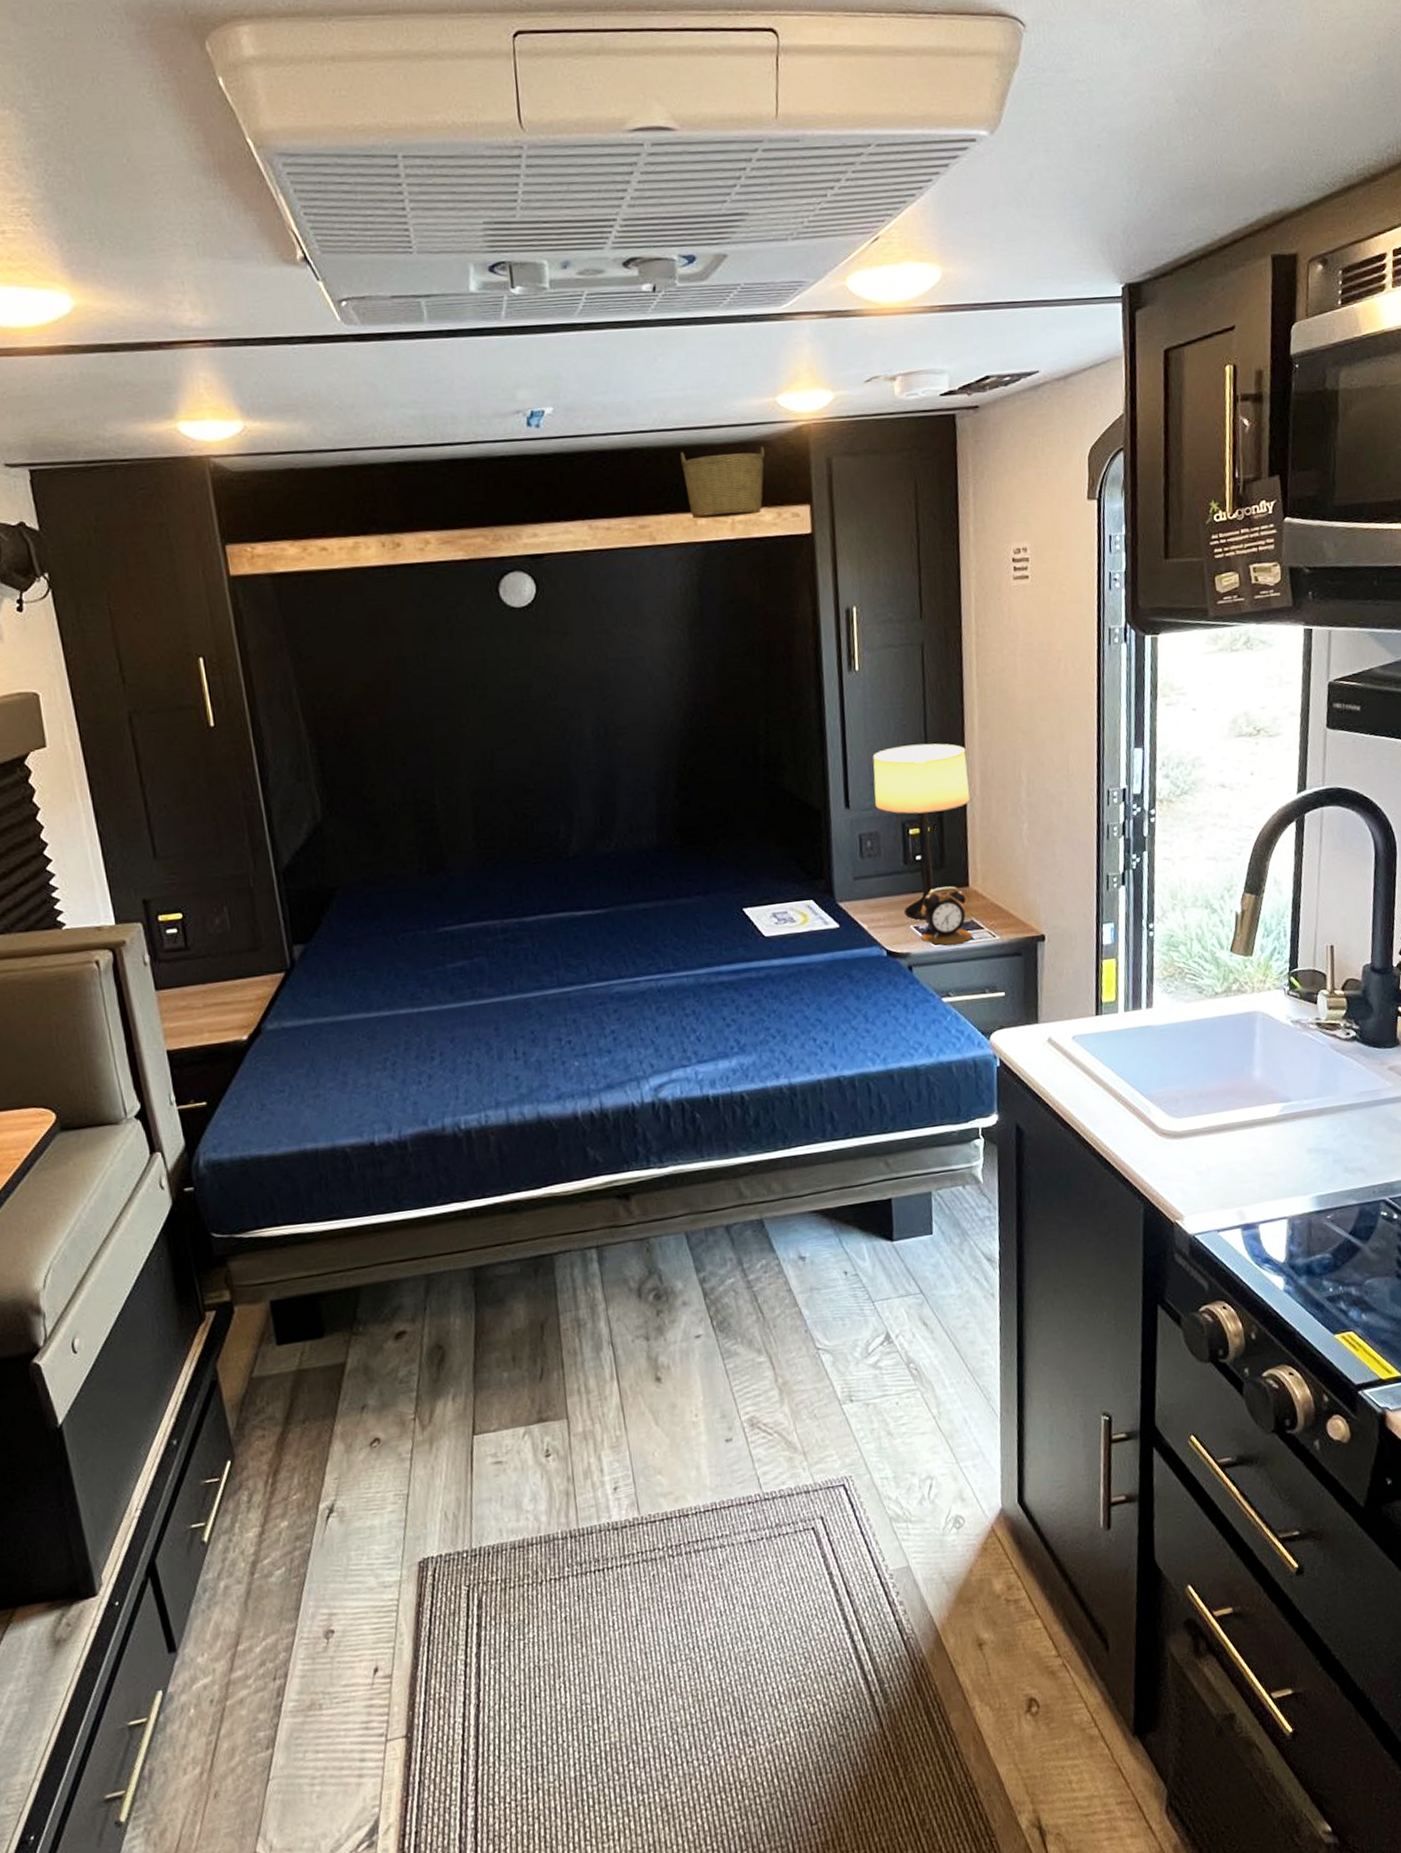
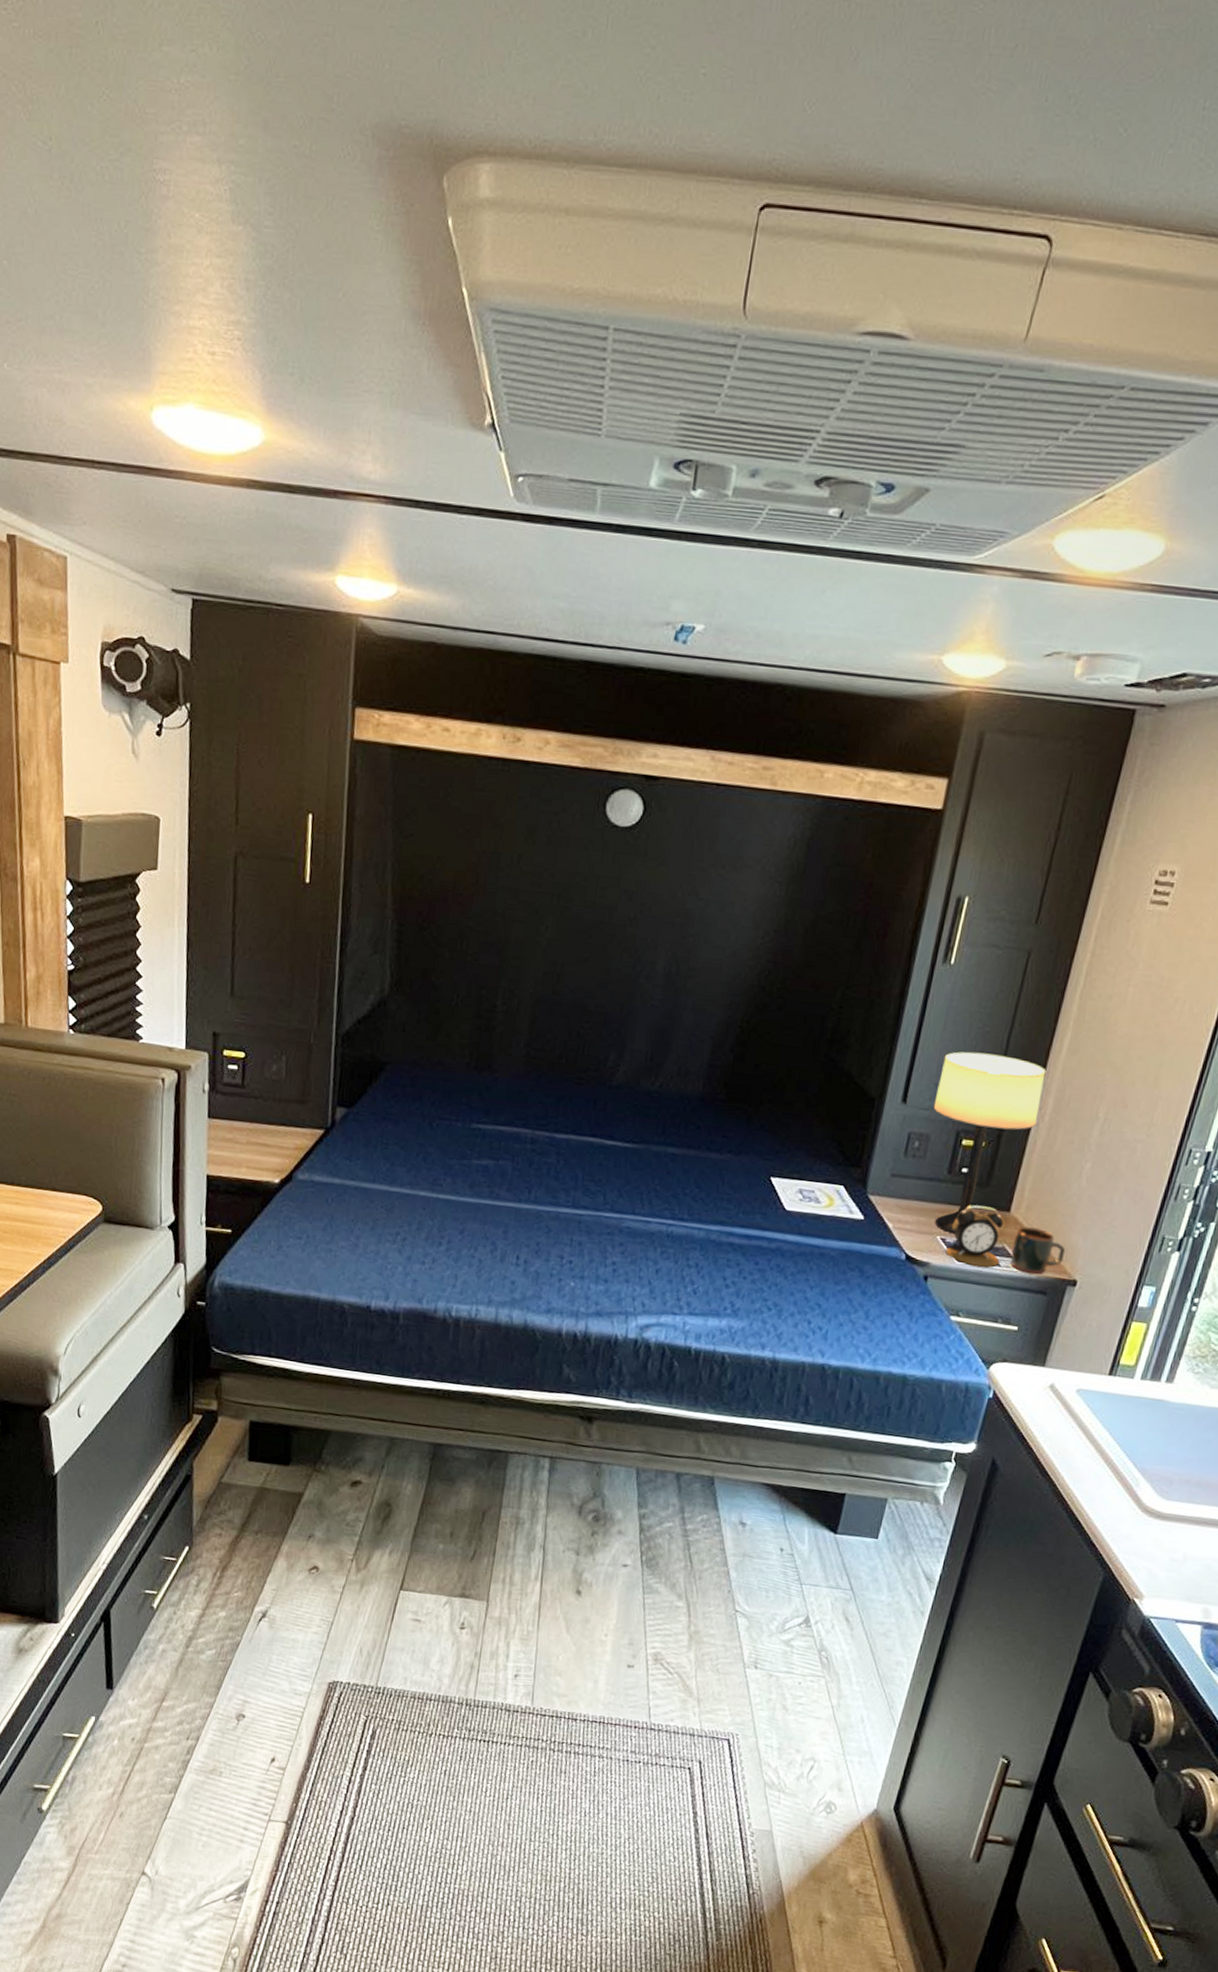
basket: present [680,446,765,519] -> none [819,697,916,778]
mug: none [979,895,1028,939] -> present [1009,1226,1066,1274]

